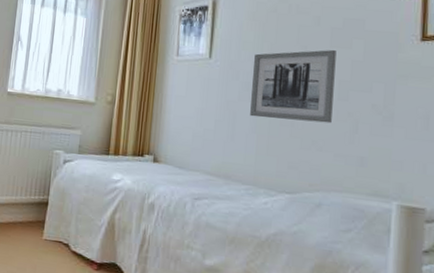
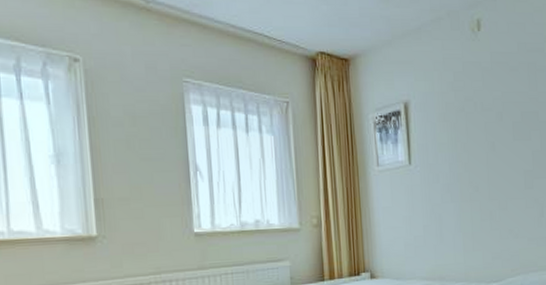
wall art: present [250,49,337,124] -> none [451,142,522,217]

